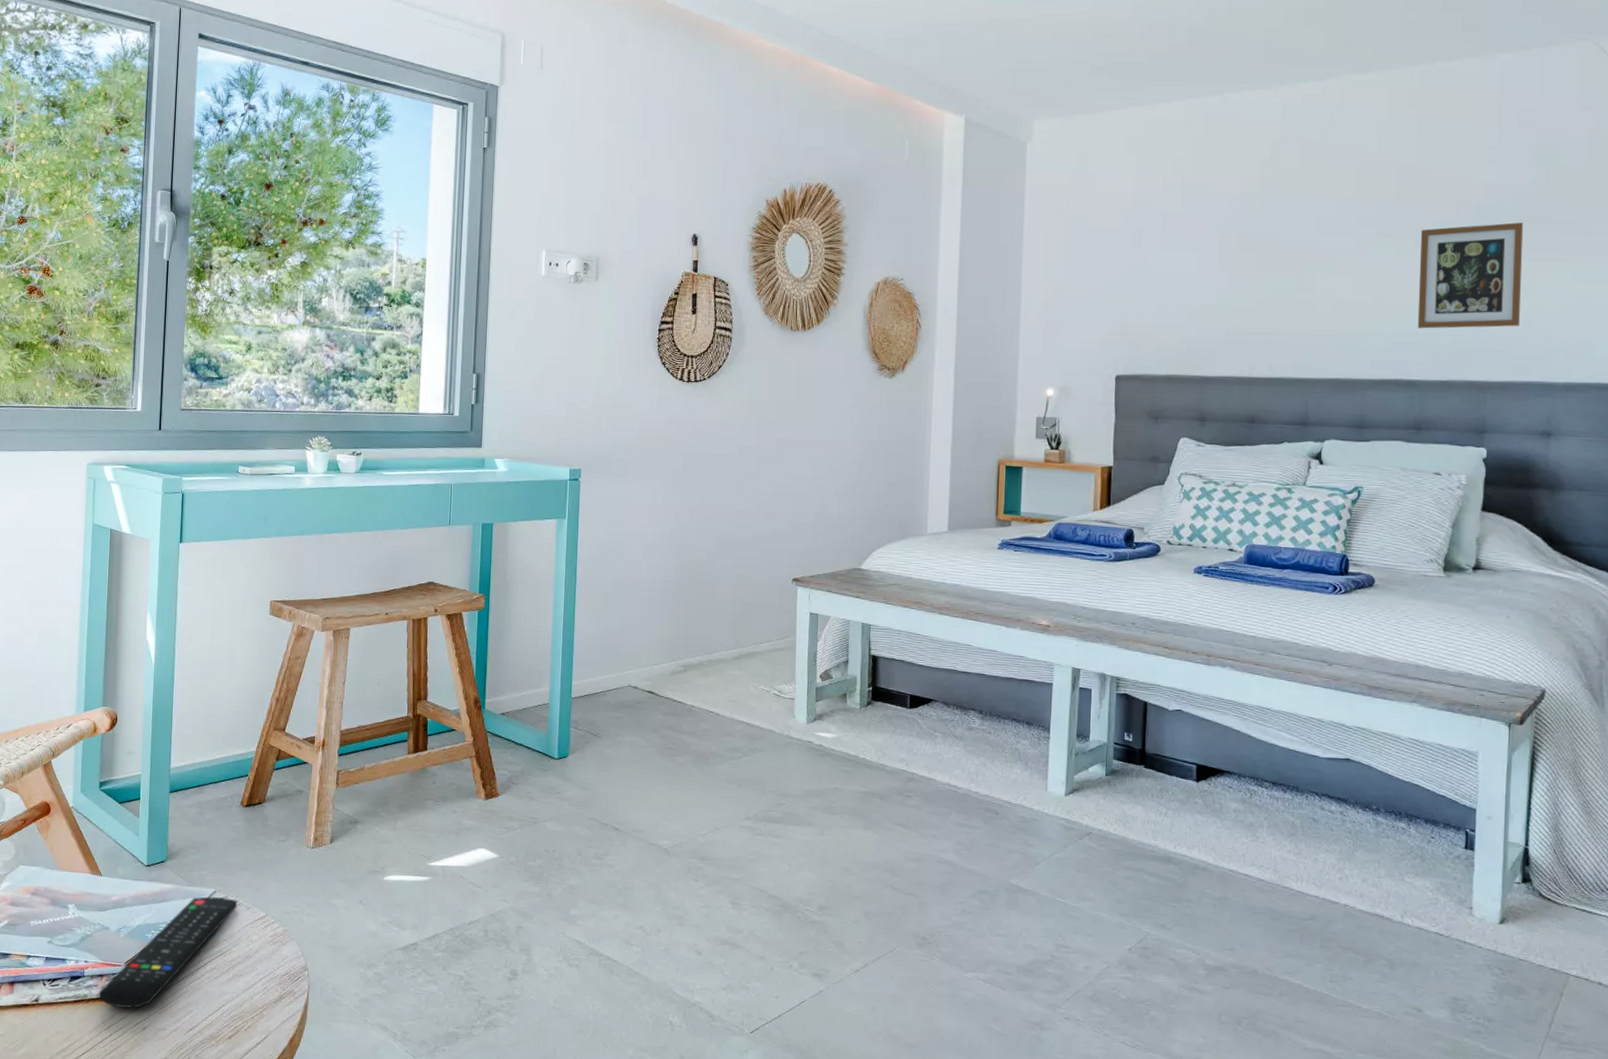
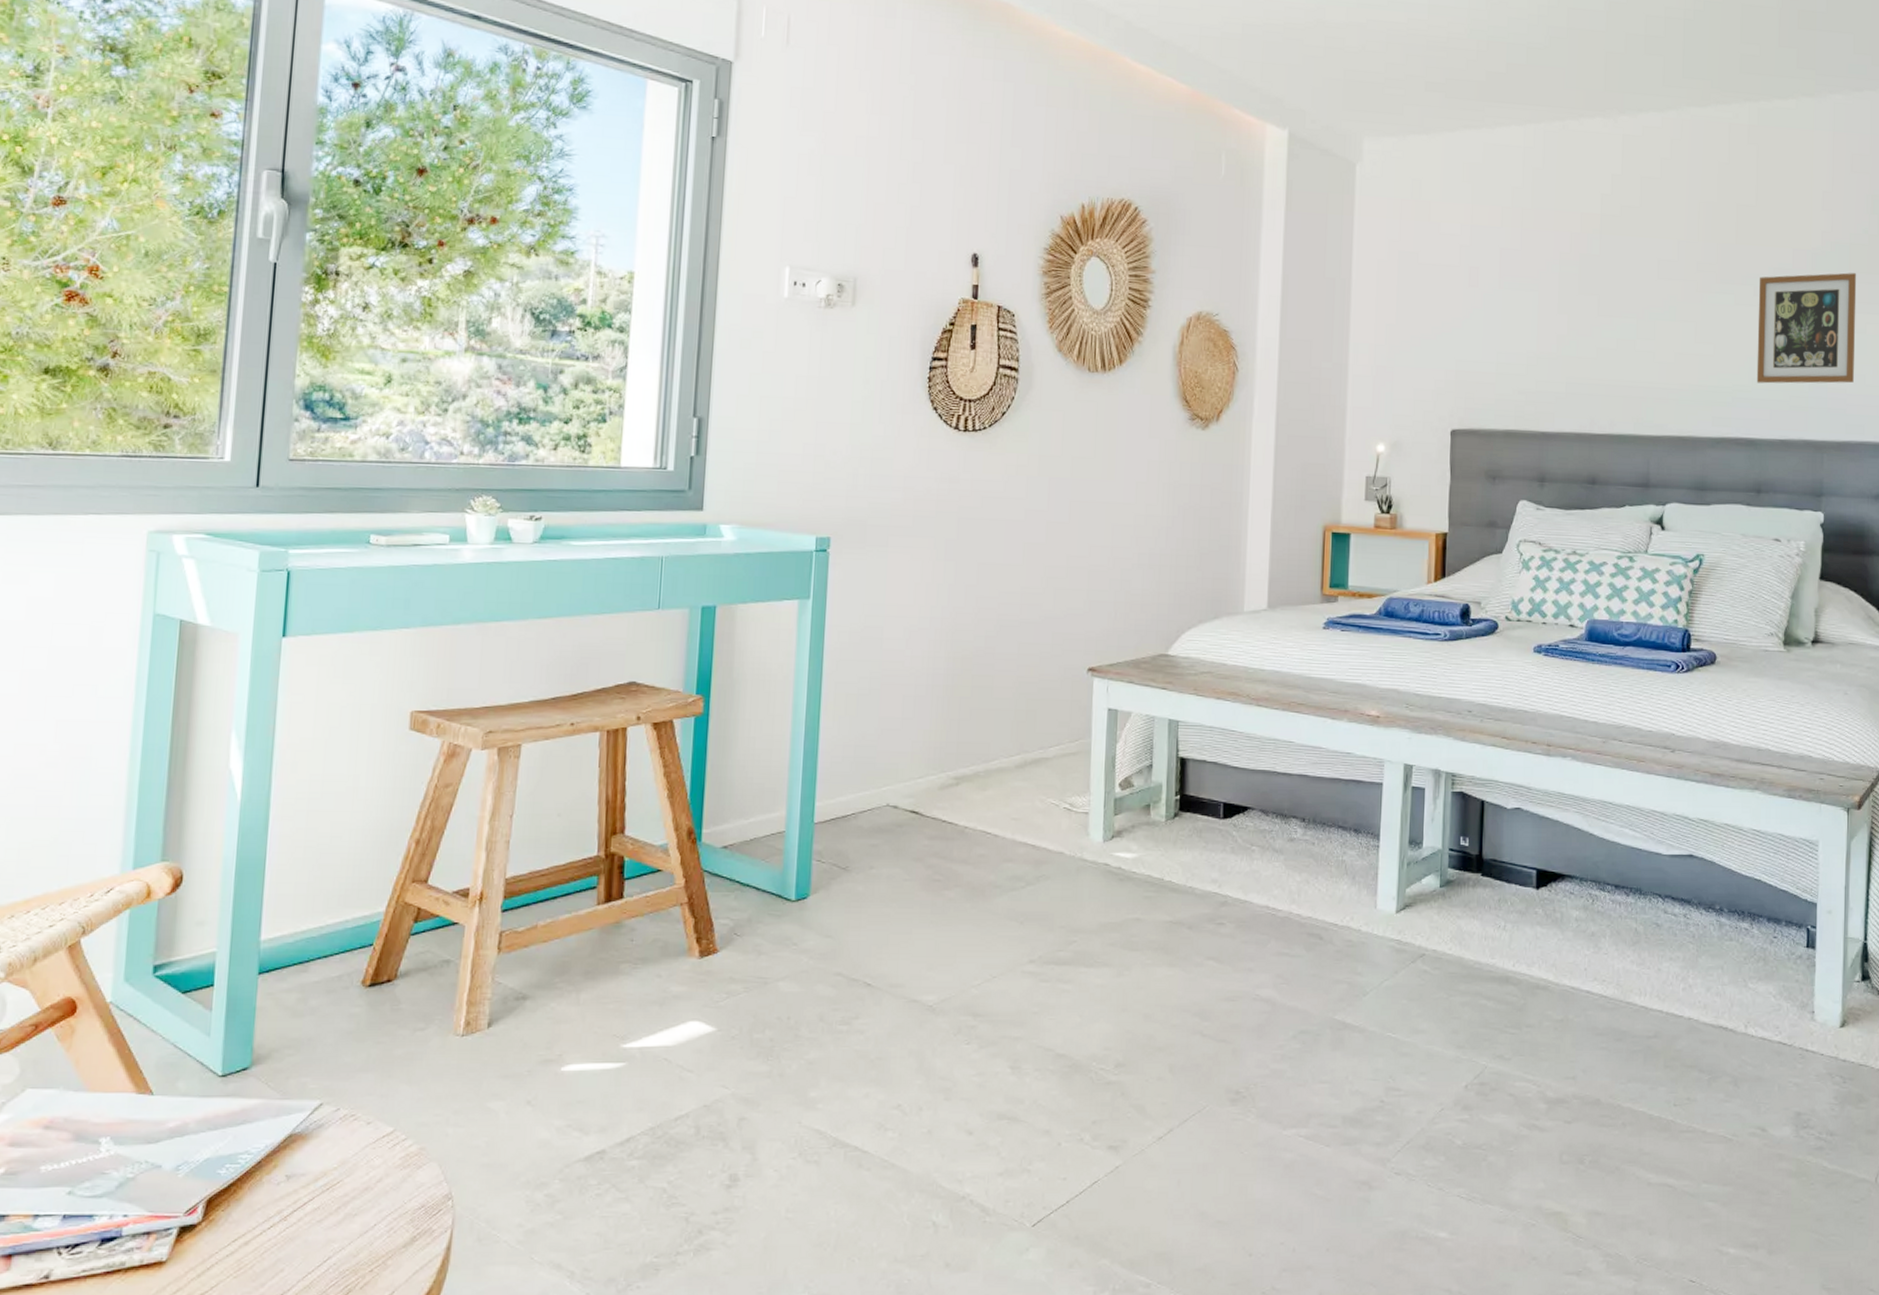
remote control: present [98,896,238,1009] -> none [142,1111,354,1276]

